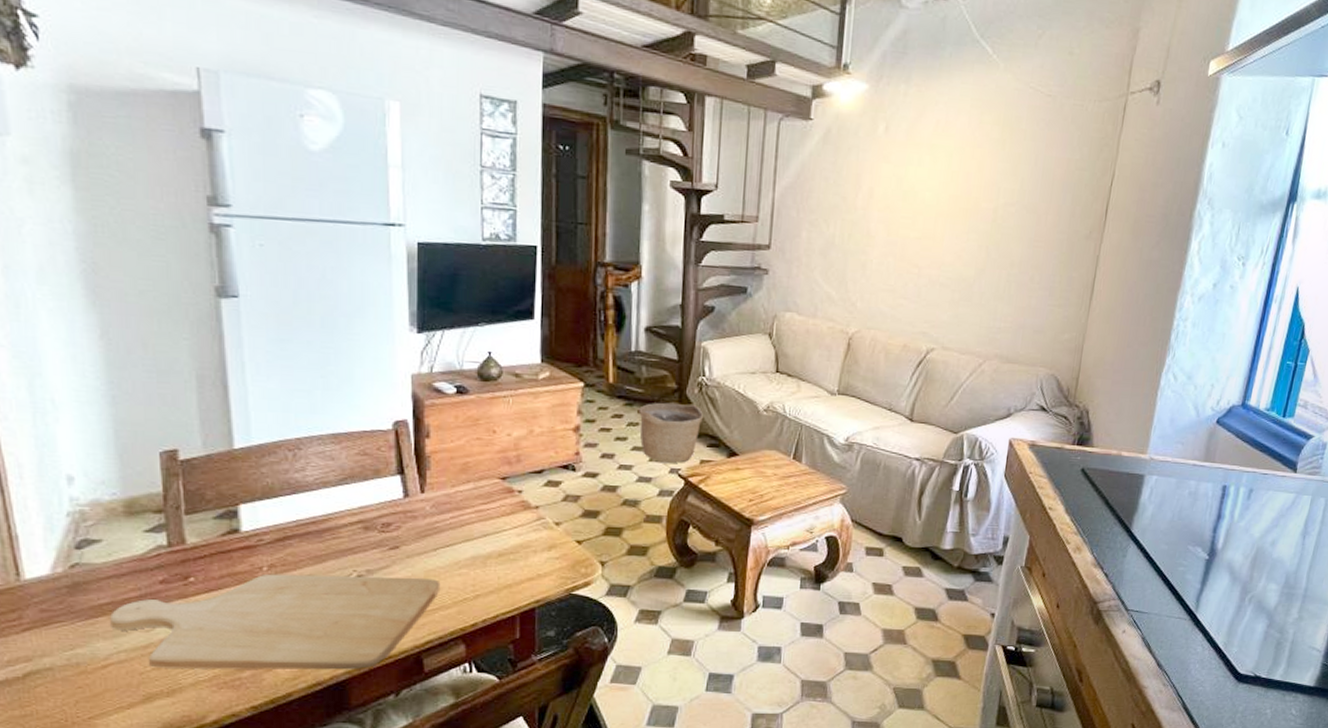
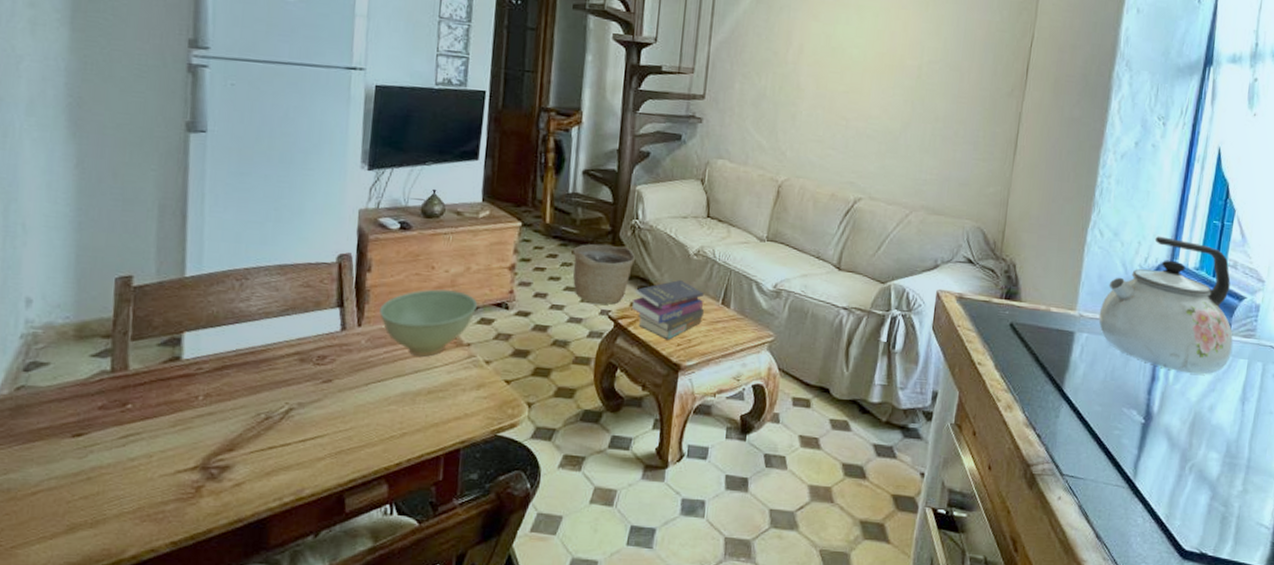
chopping board: present [110,573,441,670] -> none [46,403,369,507]
bowl: none [442,453,544,521] -> present [379,289,478,357]
books: none [701,435,776,496] -> present [631,279,705,340]
kettle: none [1168,378,1300,512] -> present [1098,236,1234,375]

